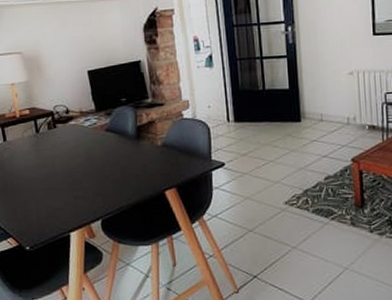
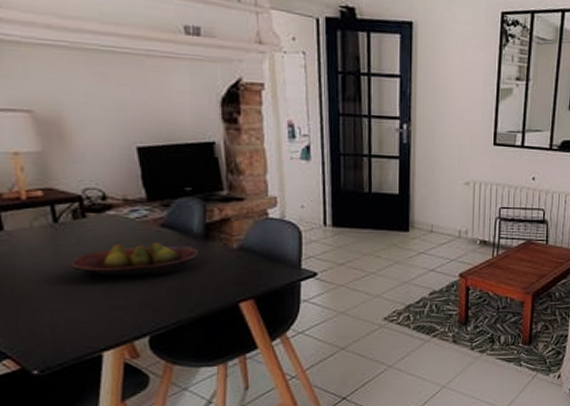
fruit bowl: none [47,143,133,175] -> present [70,241,198,279]

